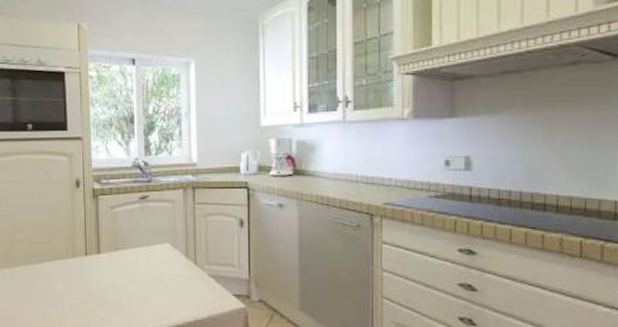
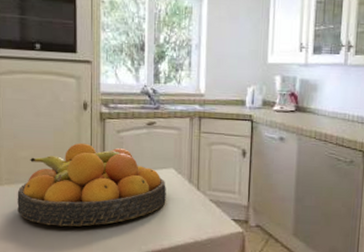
fruit bowl: none [15,221,163,310] -> present [17,142,166,227]

